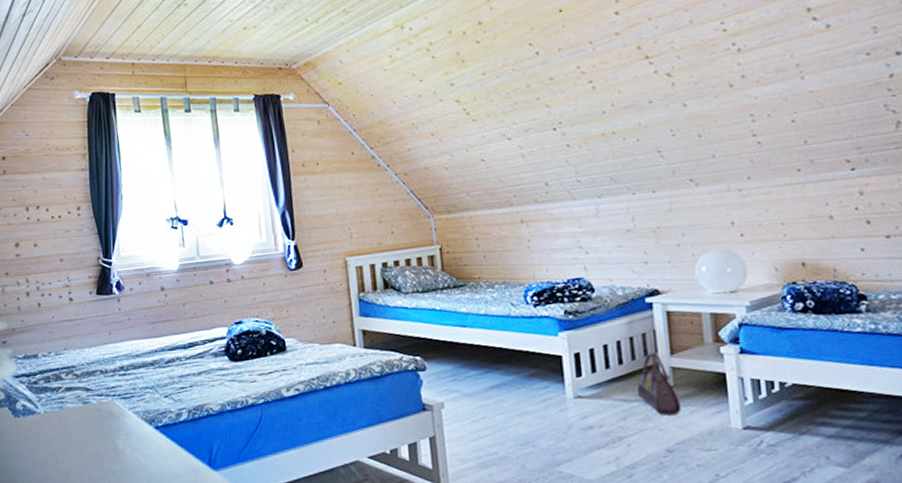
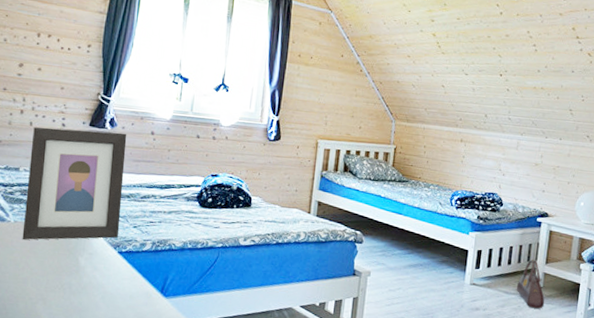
picture frame: none [42,295,152,430] -> present [22,127,127,240]

